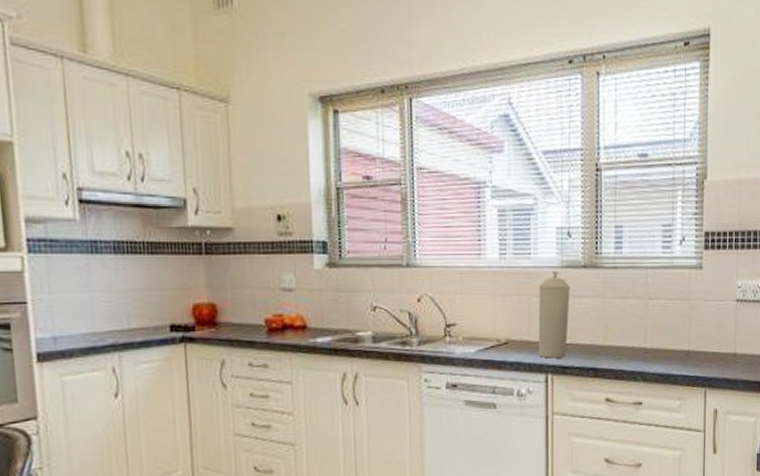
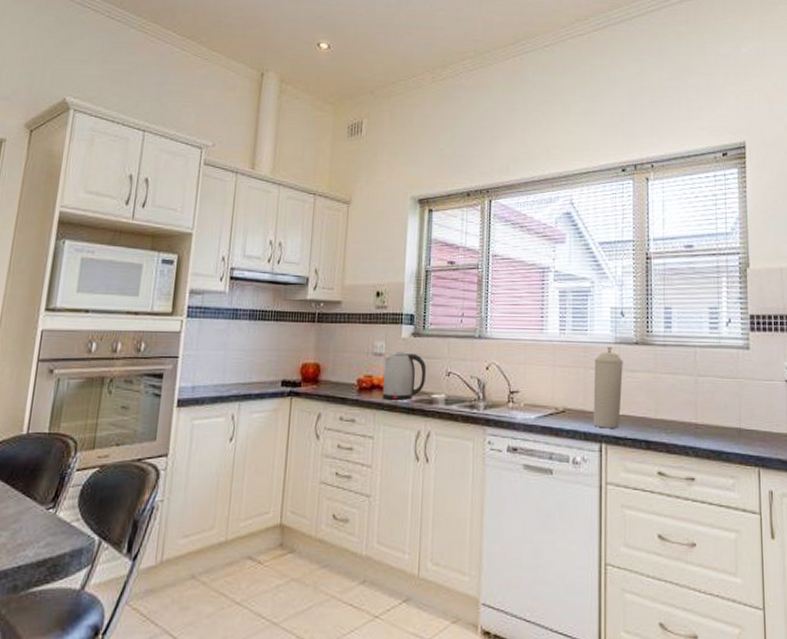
kettle: none [295,284,348,341] -> present [382,351,427,400]

